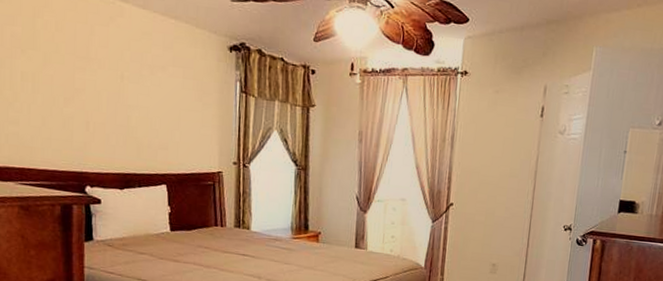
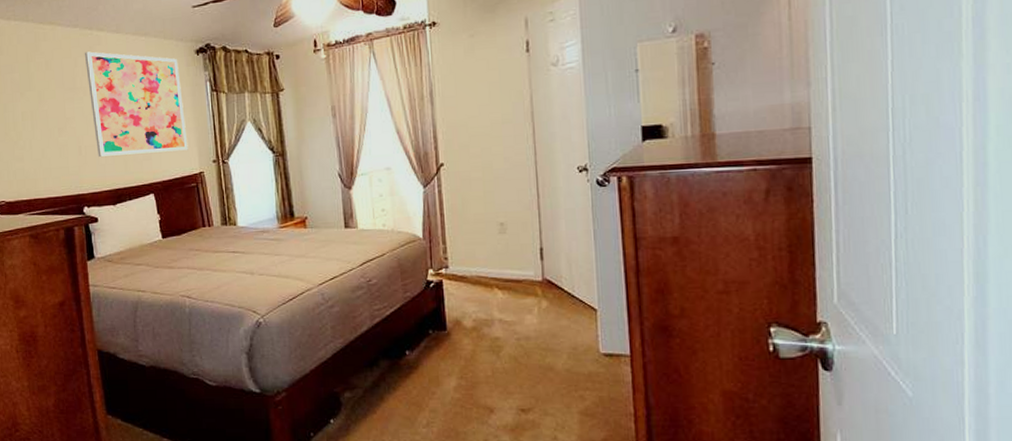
wall art: none [103,21,210,147] -> present [84,51,188,158]

